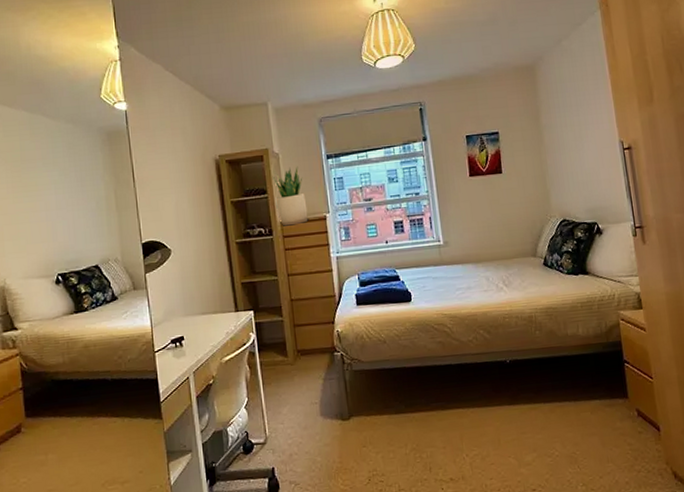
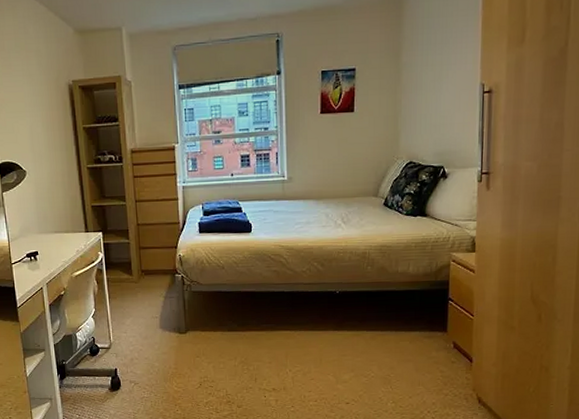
planter: present [273,166,309,226] -> none [125,95,158,154]

